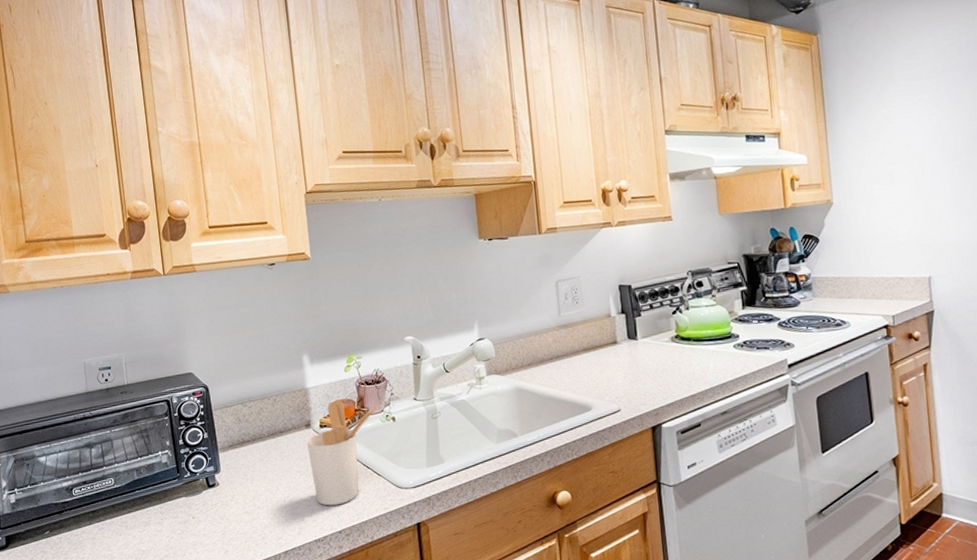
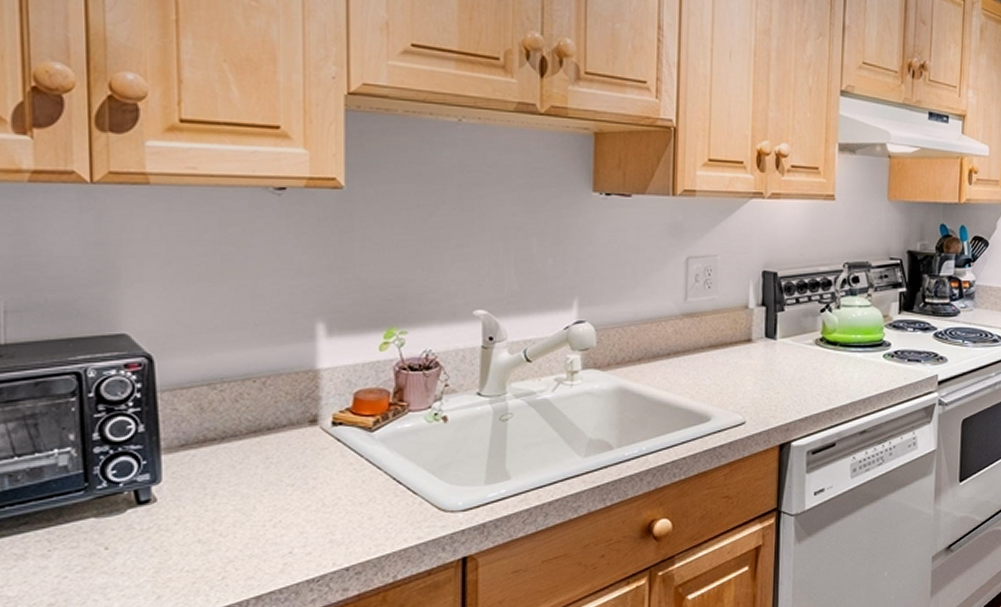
utensil holder: present [307,399,378,506] -> none [309,388,424,534]

